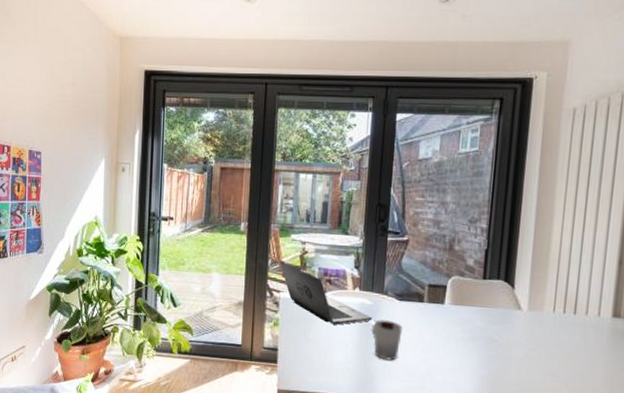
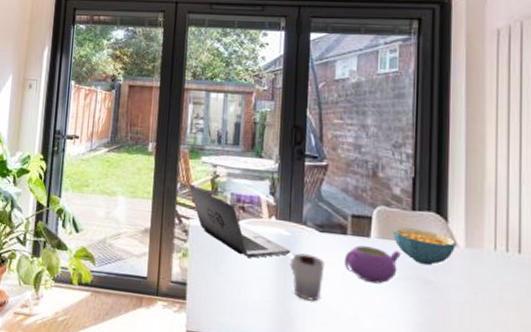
teapot: none [419,311,471,344] -> present [343,245,401,284]
cereal bowl: none [464,294,520,327] -> present [392,227,456,266]

